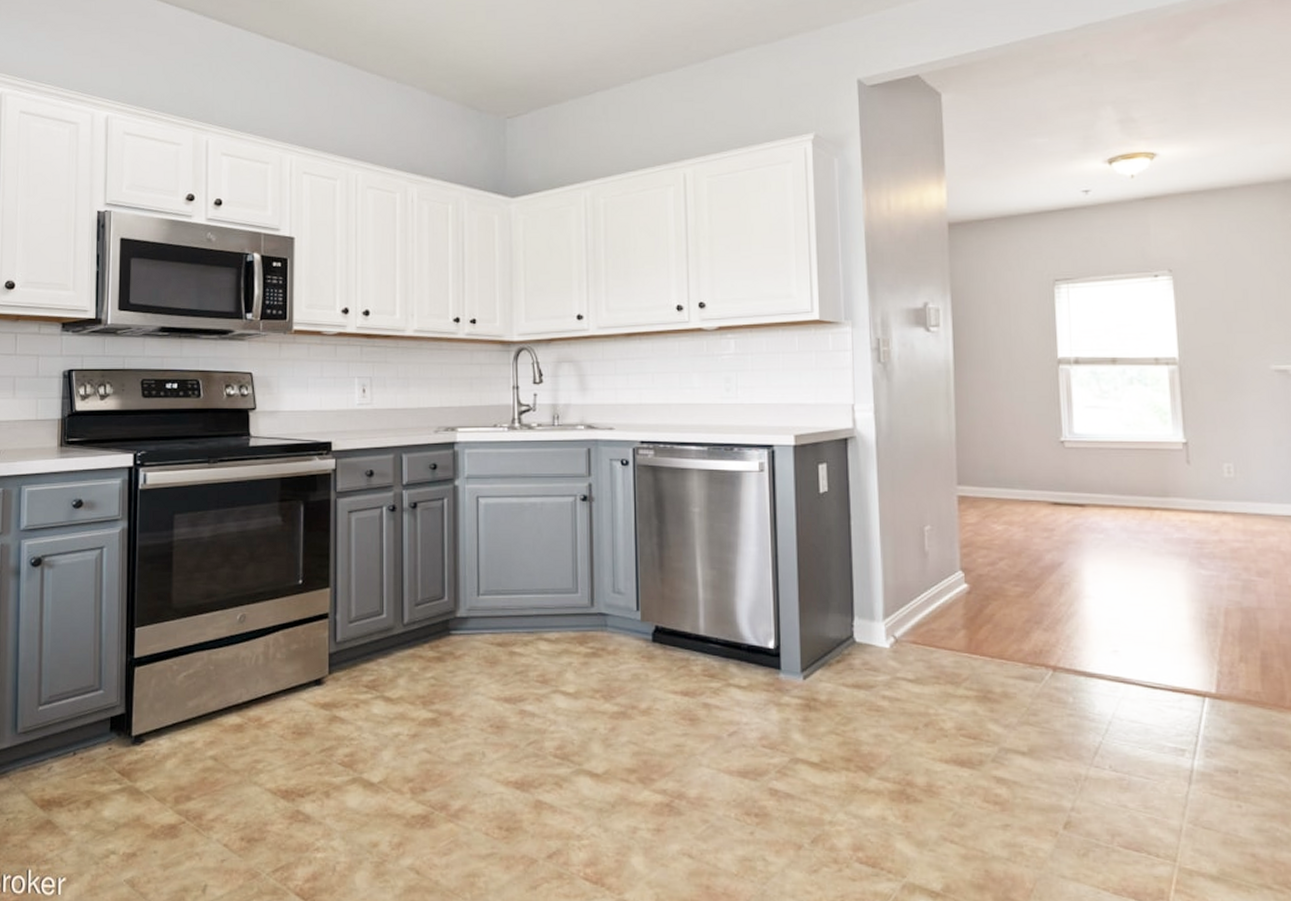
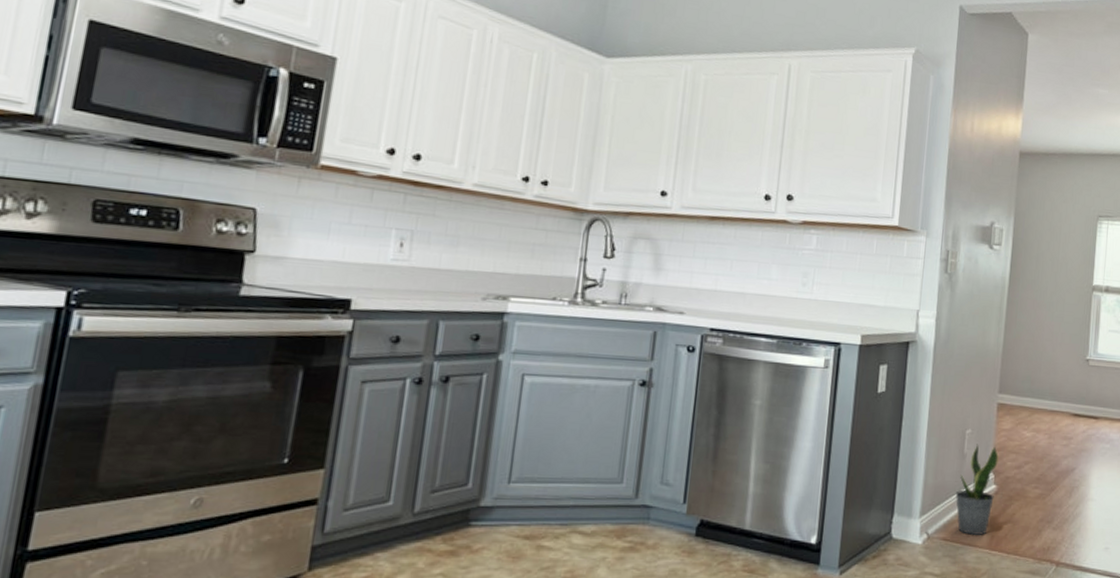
potted plant: none [921,540,967,638] -> present [955,444,999,535]

